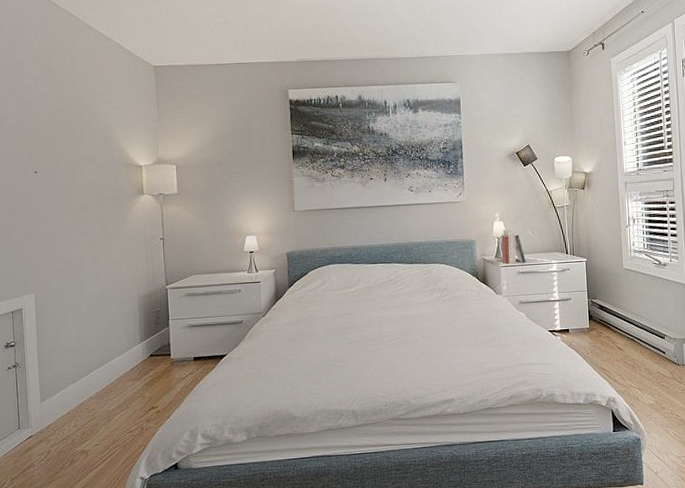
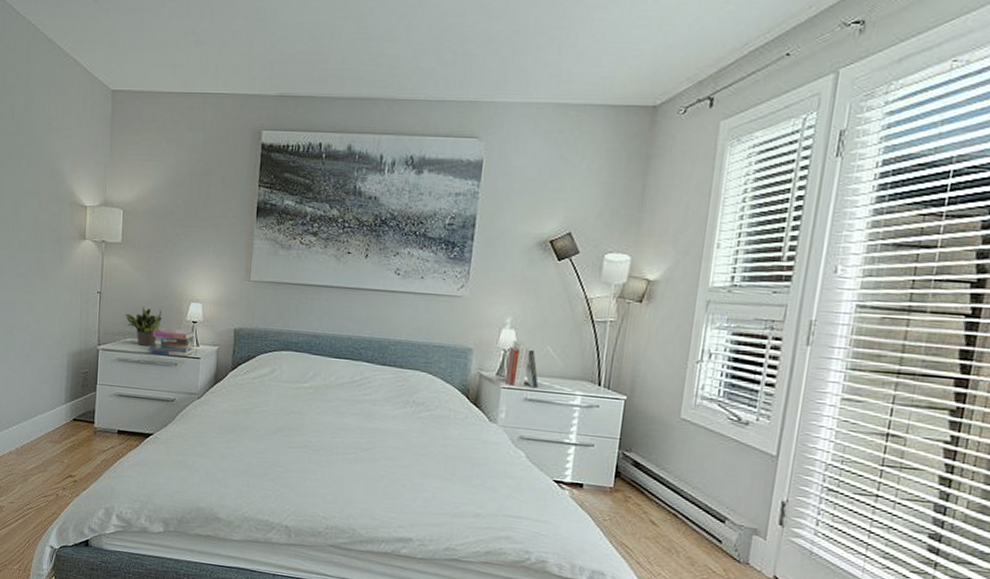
potted plant: none [188,245,222,280] -> present [124,307,162,347]
books: none [213,260,254,284] -> present [148,328,195,357]

